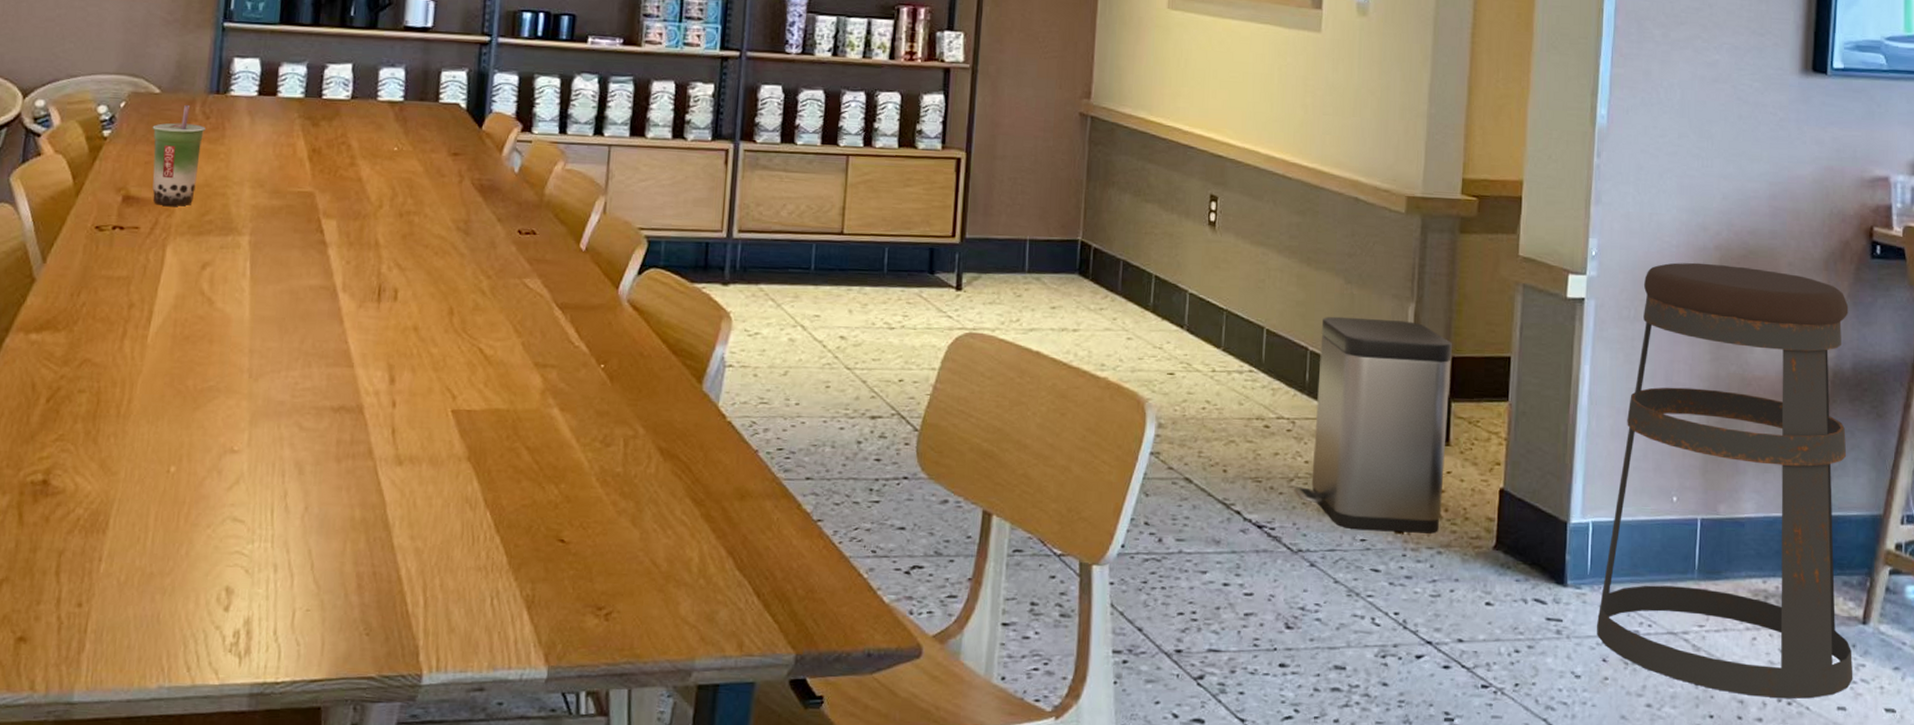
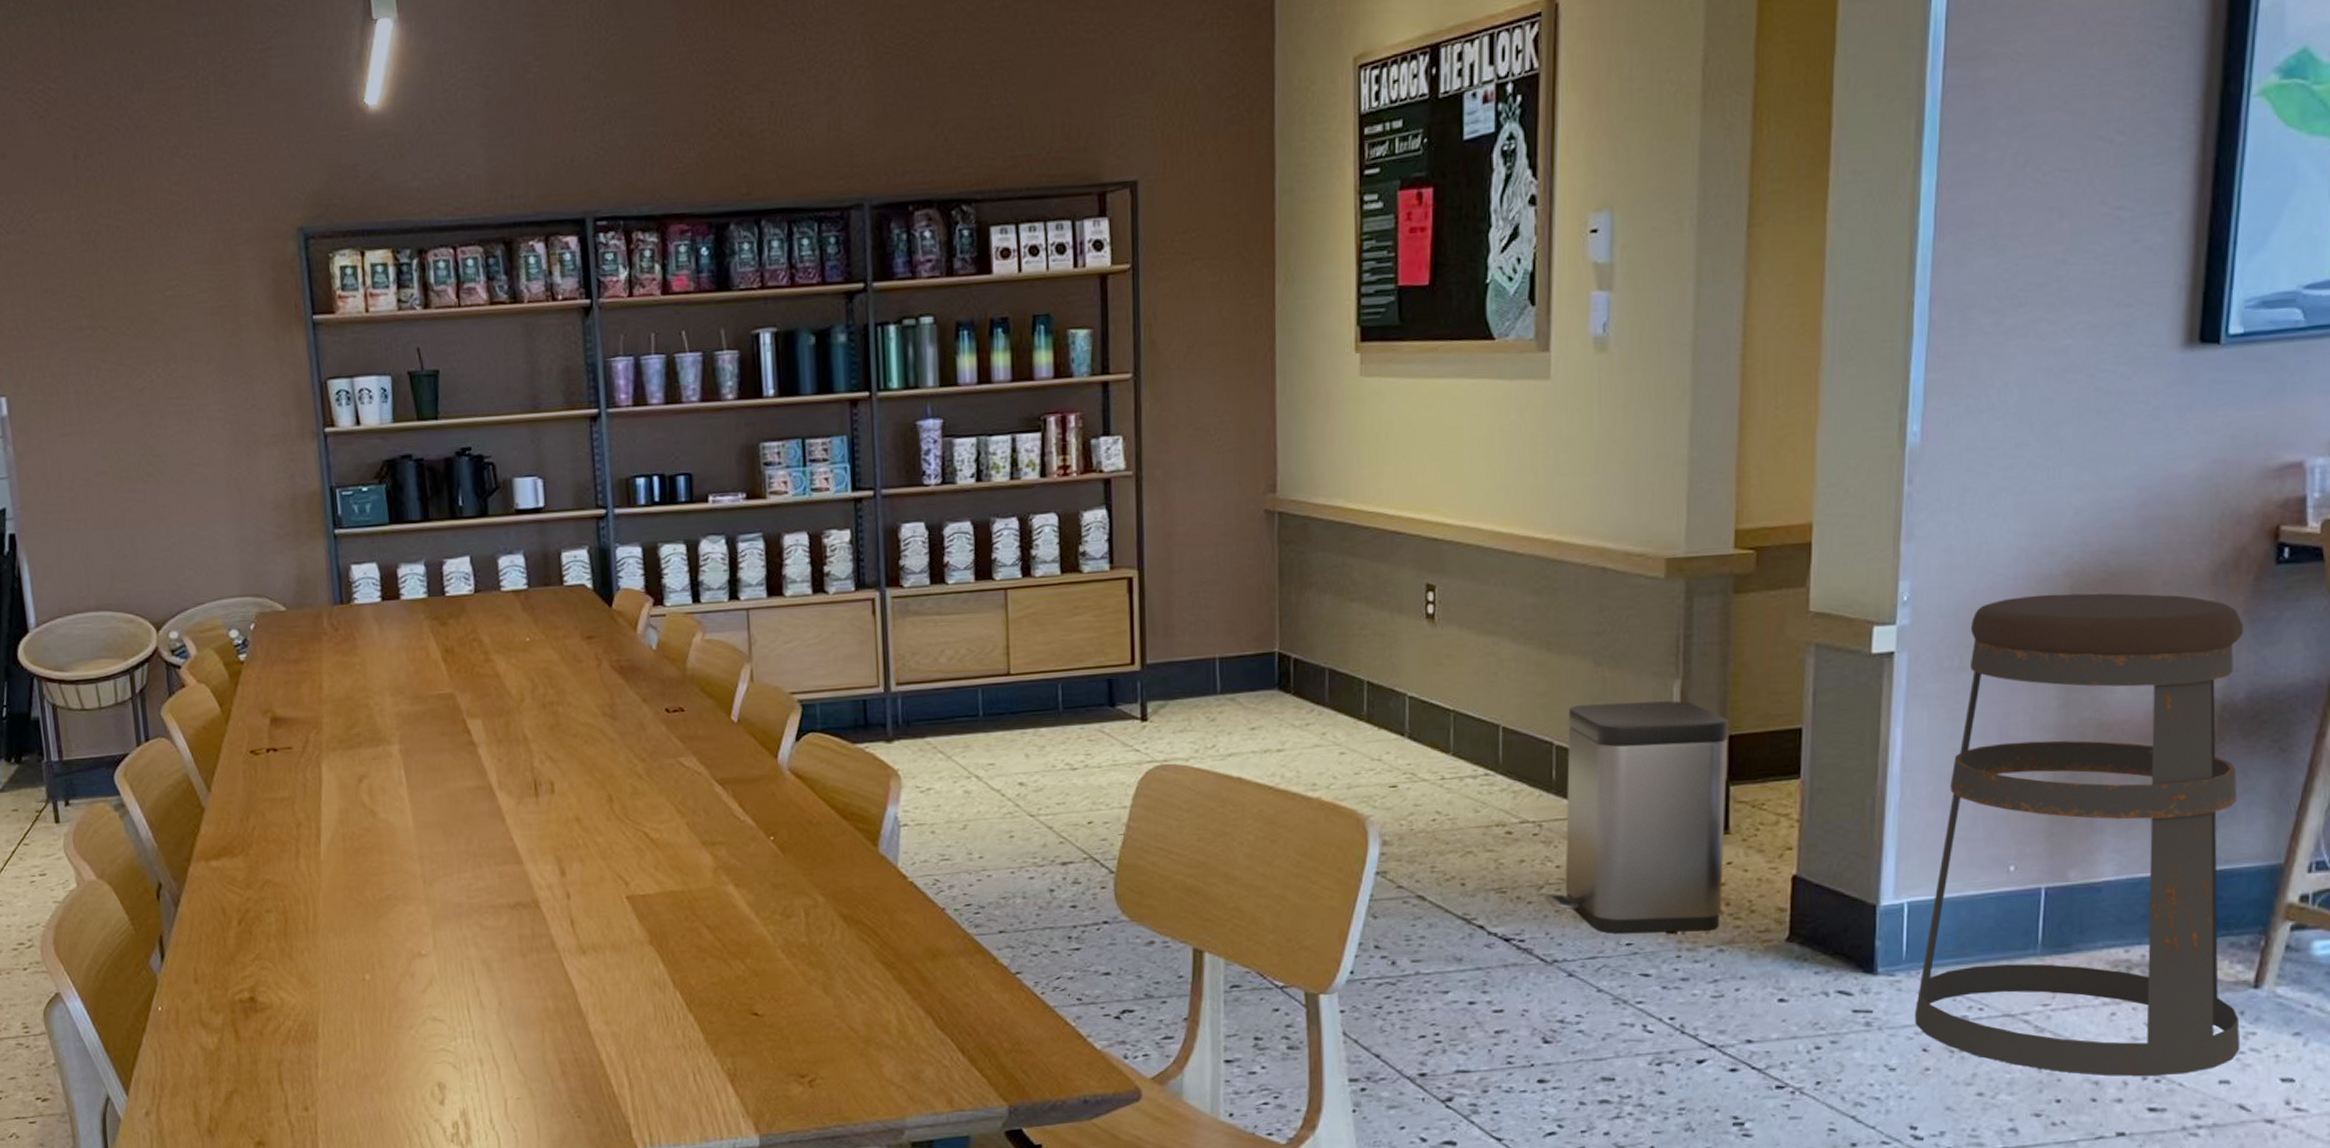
beverage cup: present [152,105,206,206] -> none [285,620,338,723]

